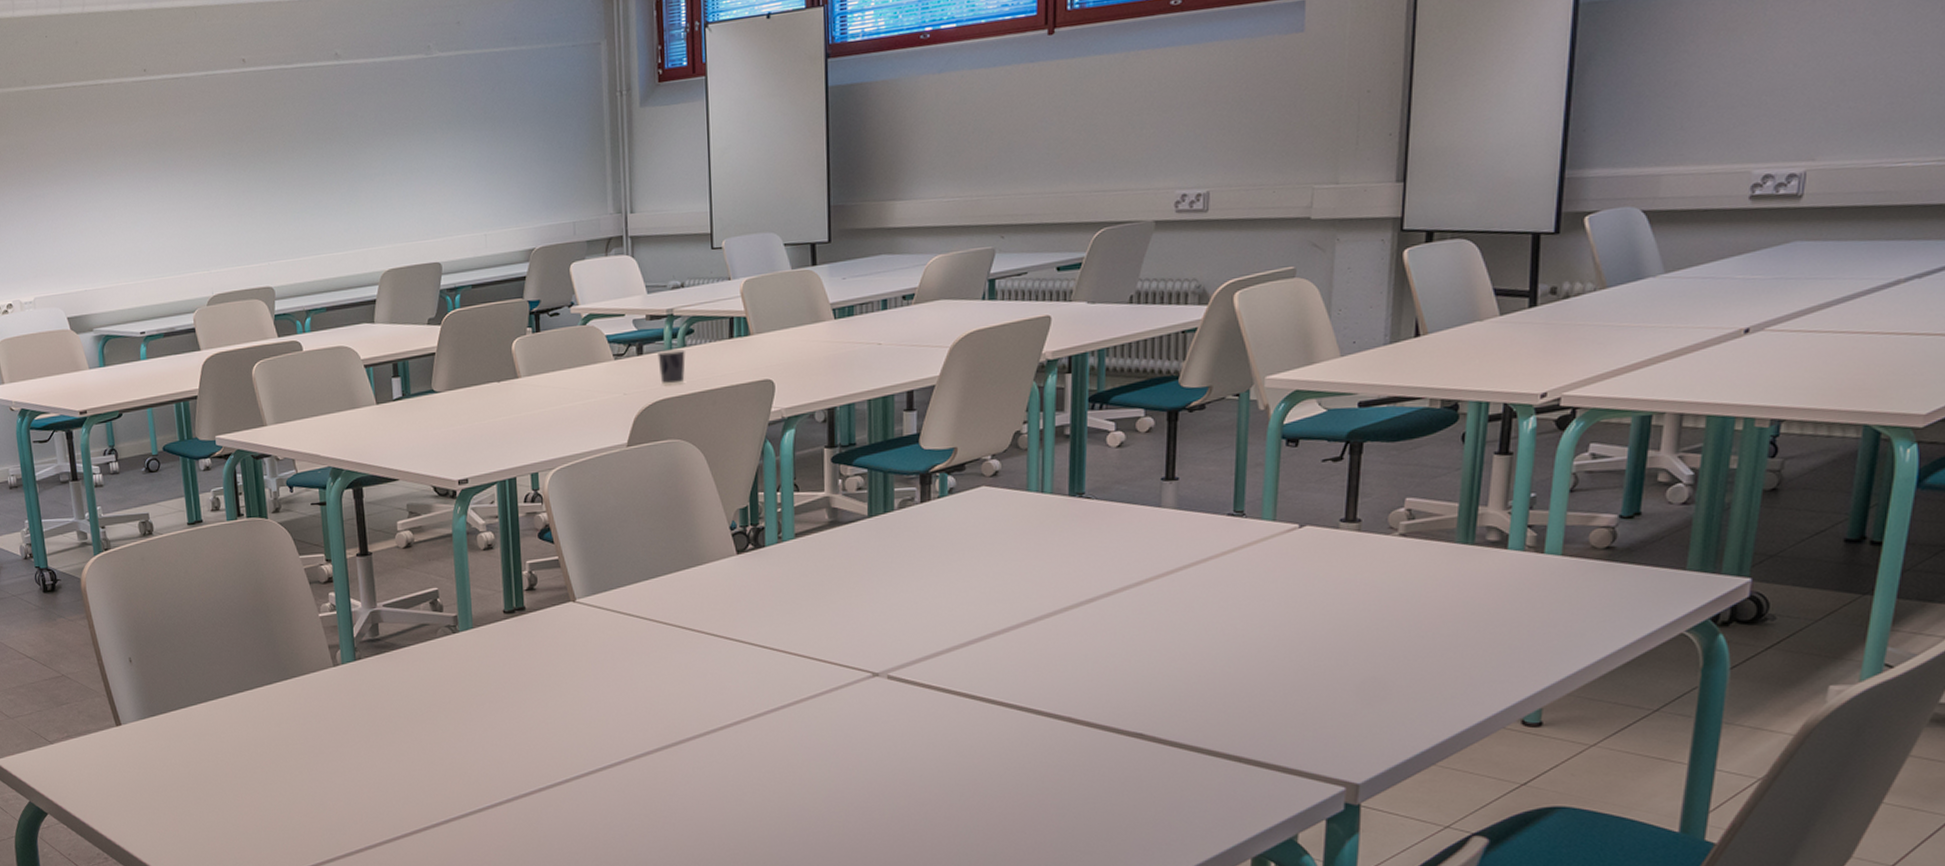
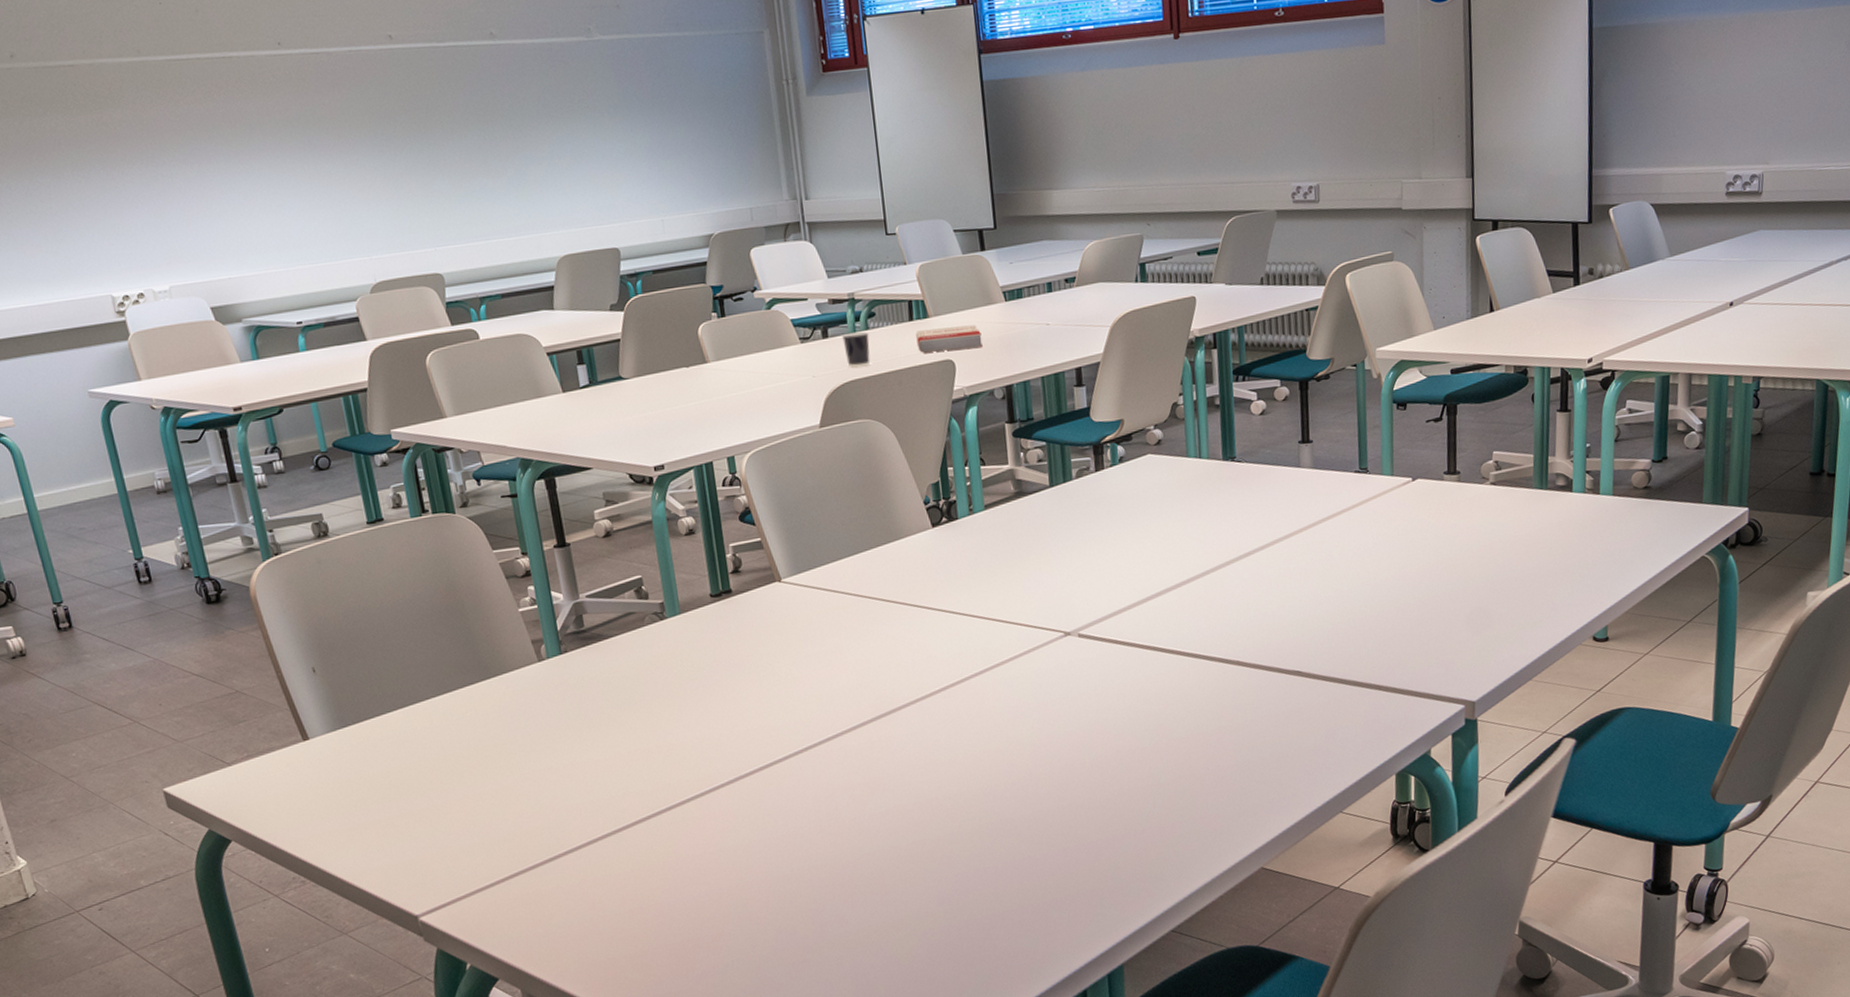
book: none [735,343,806,372] -> present [916,325,983,353]

